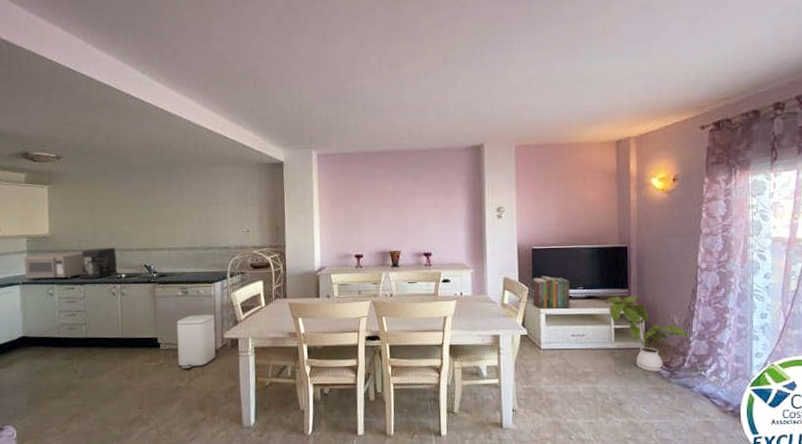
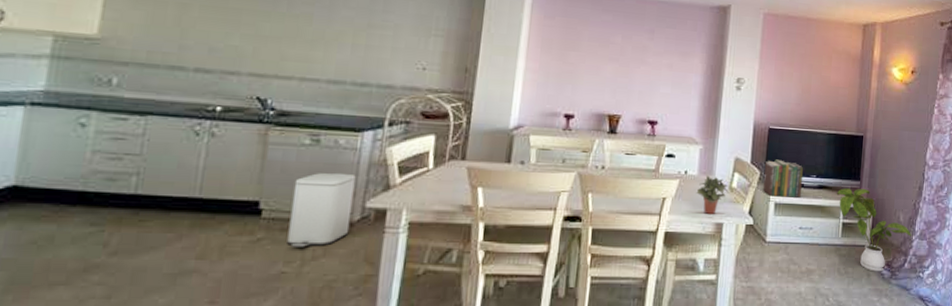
microwave: present [23,252,86,279] -> none [38,62,157,106]
coffee maker: present [78,247,118,280] -> none [139,64,213,110]
potted plant: none [472,295,502,328] -> present [696,175,730,214]

